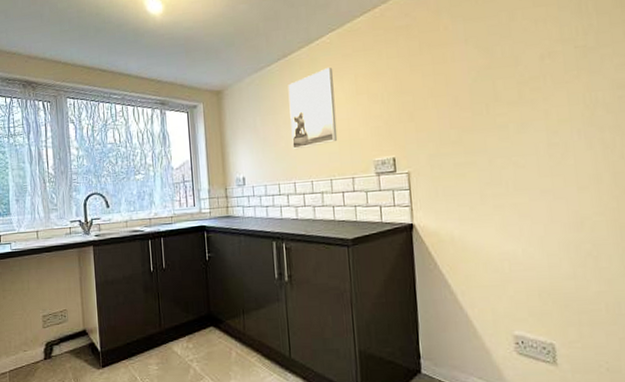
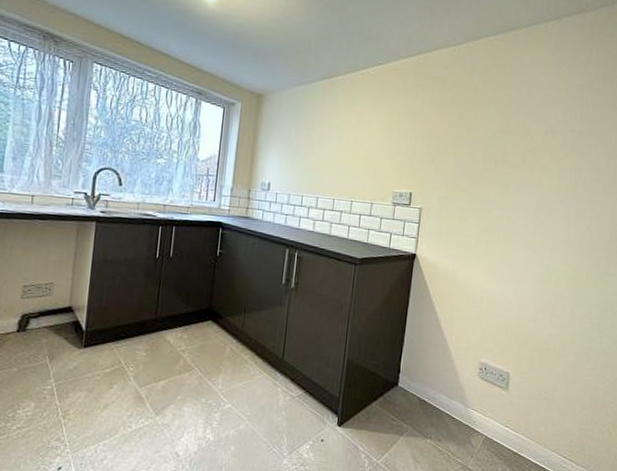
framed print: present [288,68,338,150] -> none [322,97,372,167]

